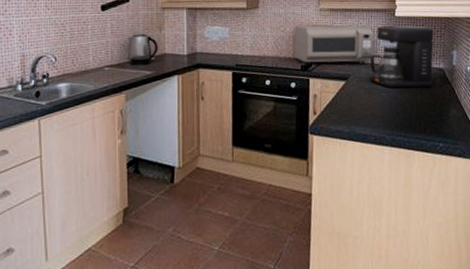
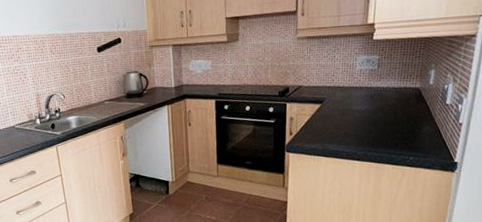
microwave: present [294,24,374,65] -> none [272,50,351,91]
coffee maker: present [369,25,434,89] -> none [344,47,413,109]

